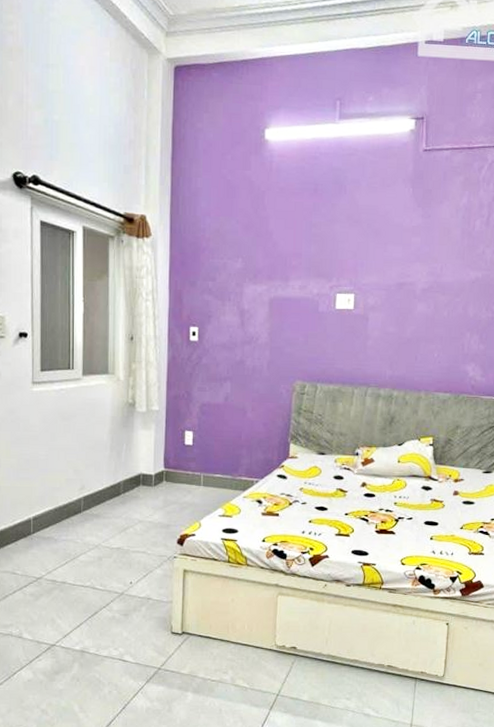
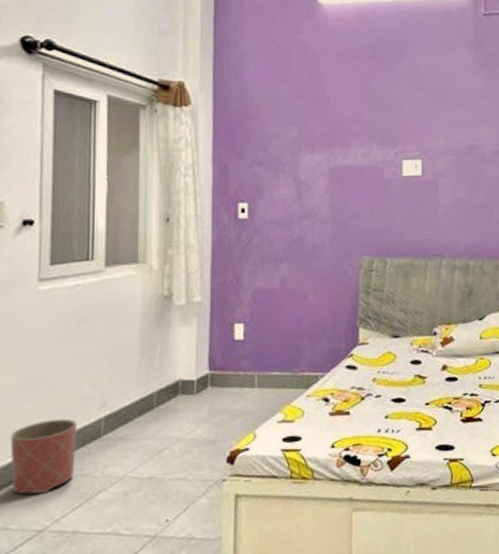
planter: none [15,495,63,551] -> present [10,418,76,494]

